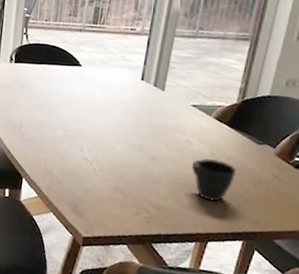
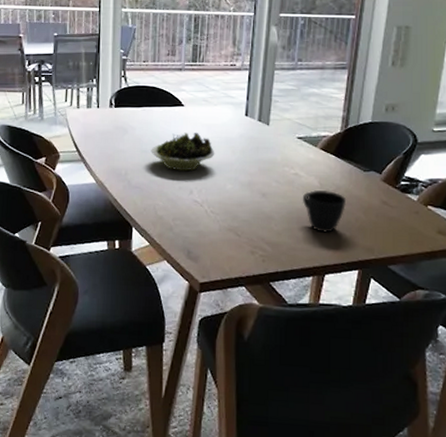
bowl: none [46,92,108,130] -> present [151,132,215,172]

